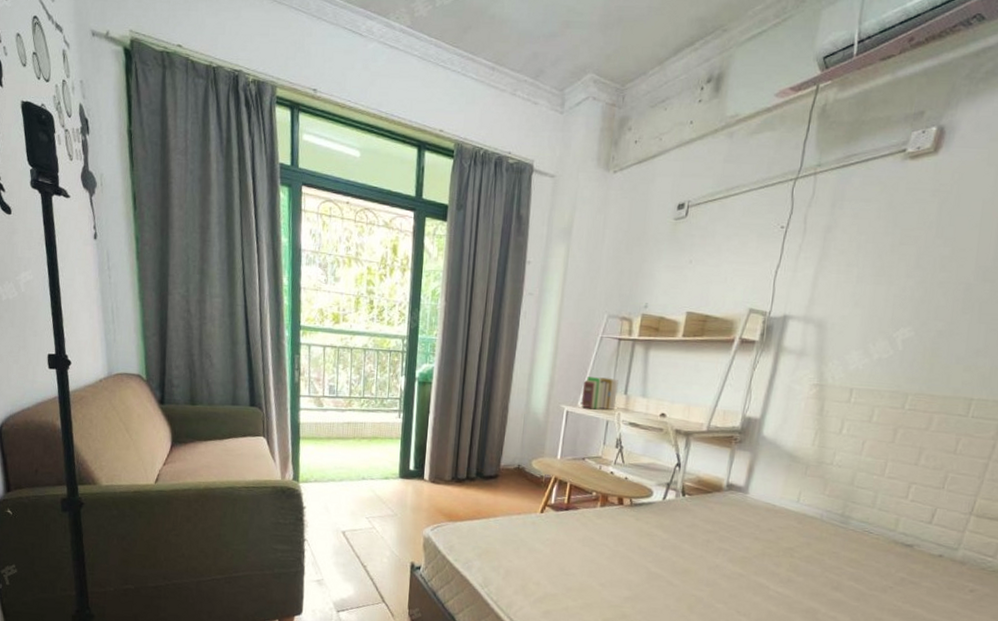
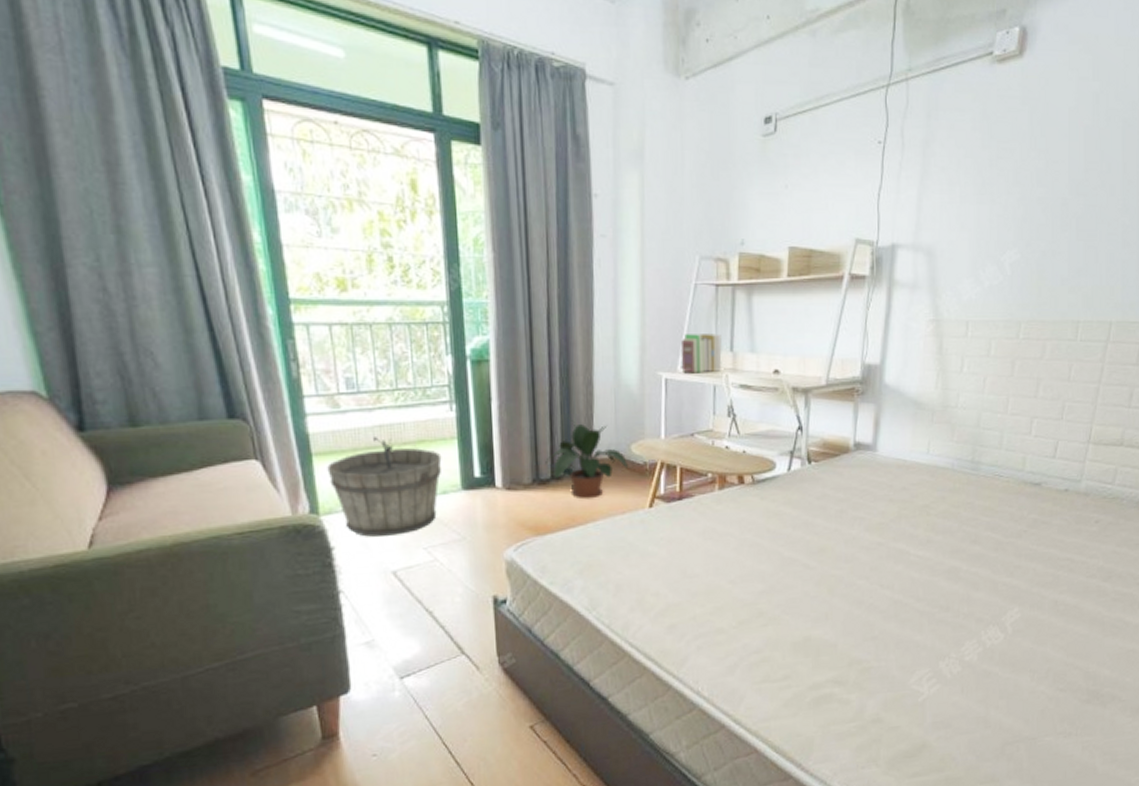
wooden bucket: none [308,431,388,505] -> present [327,437,442,537]
potted plant: none [463,430,527,499] -> present [545,414,628,500]

